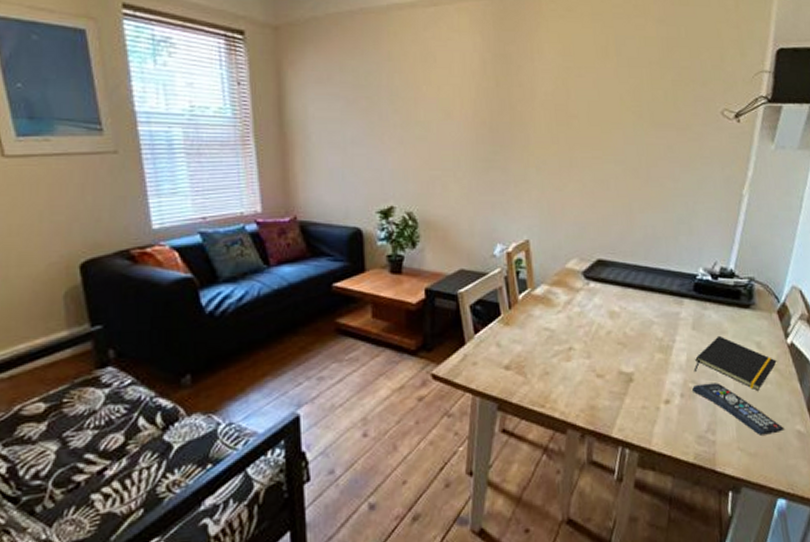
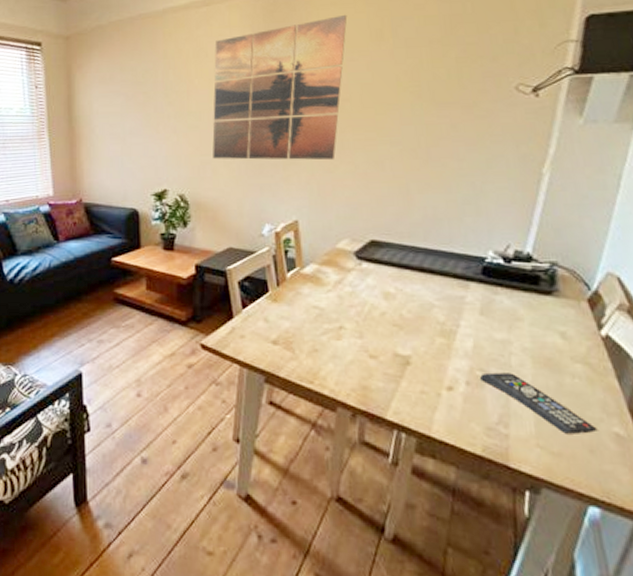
wall art: none [442,28,575,178] -> present [212,14,348,160]
notepad: present [693,335,777,391] -> none [482,322,587,385]

